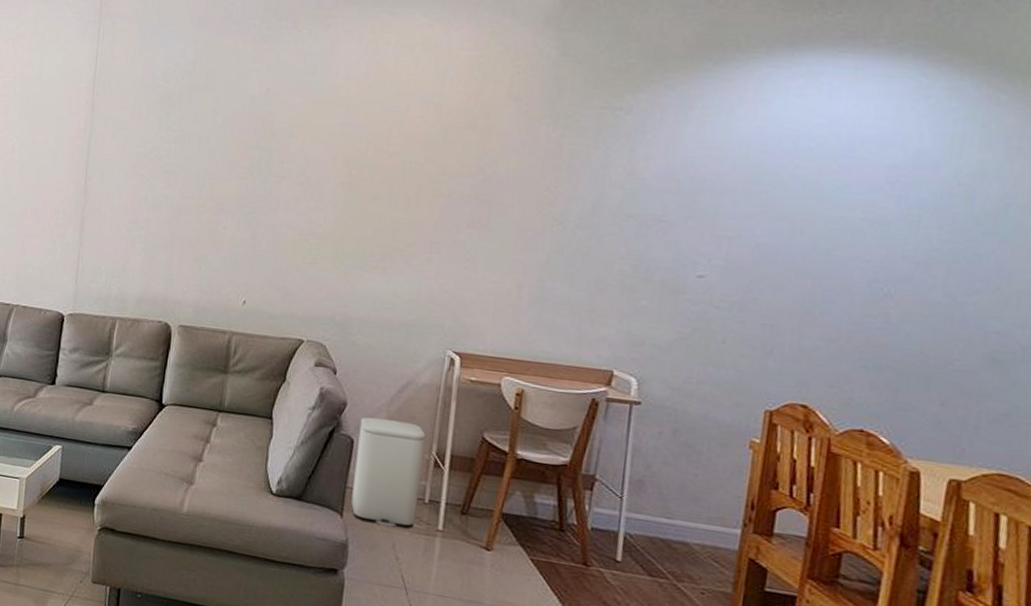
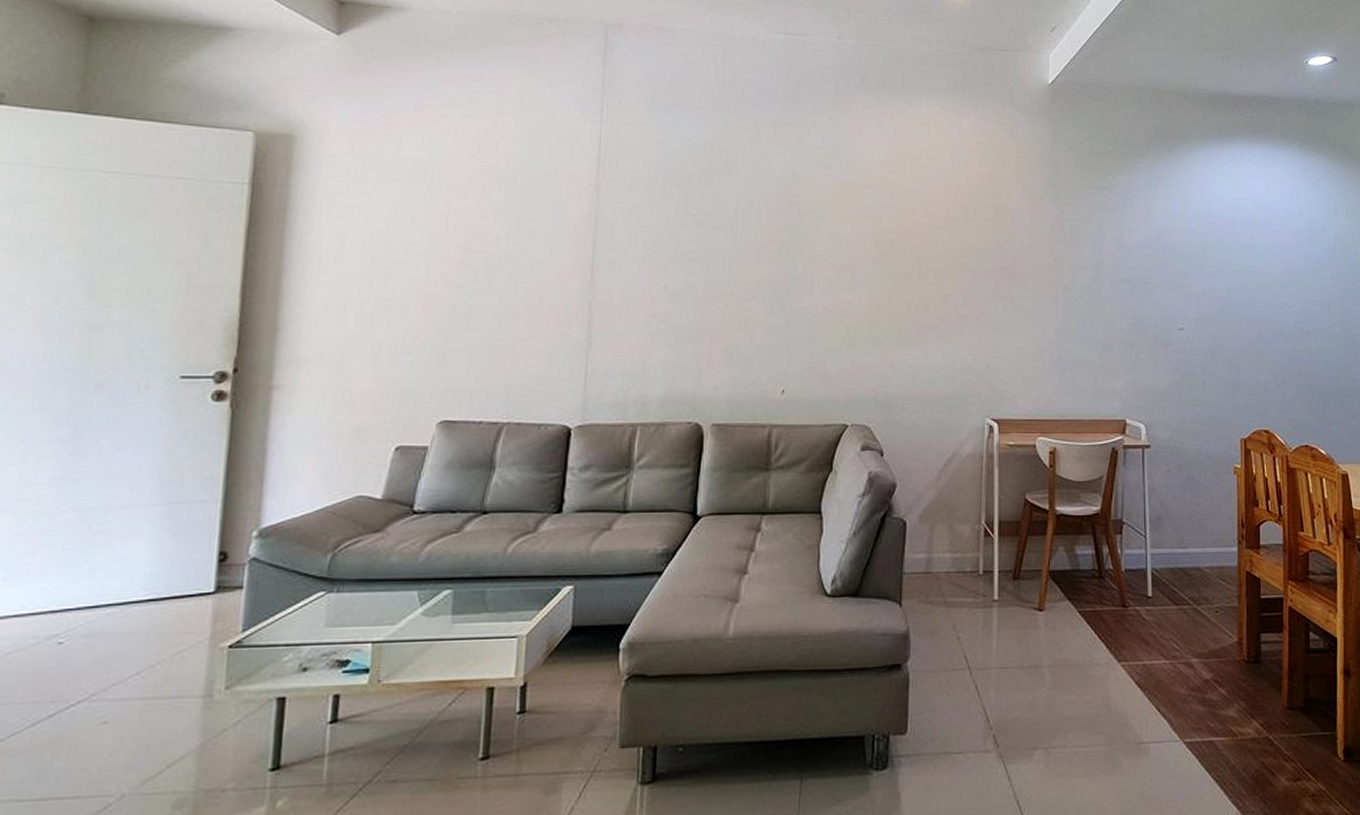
pedal bin: present [351,417,426,528] -> none [909,495,974,607]

